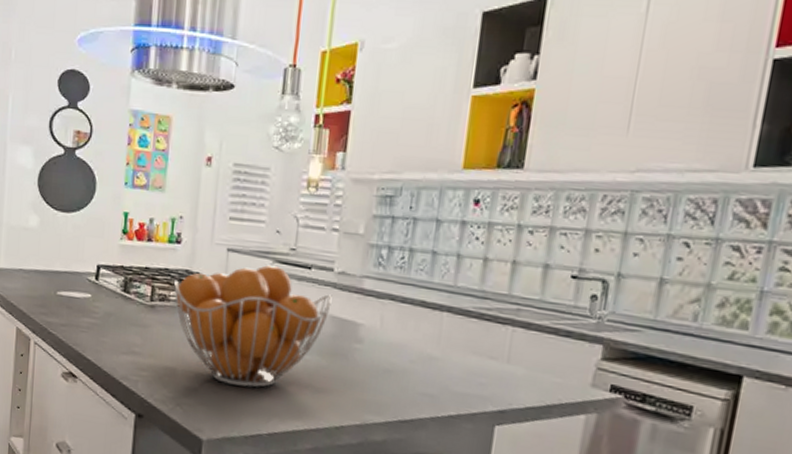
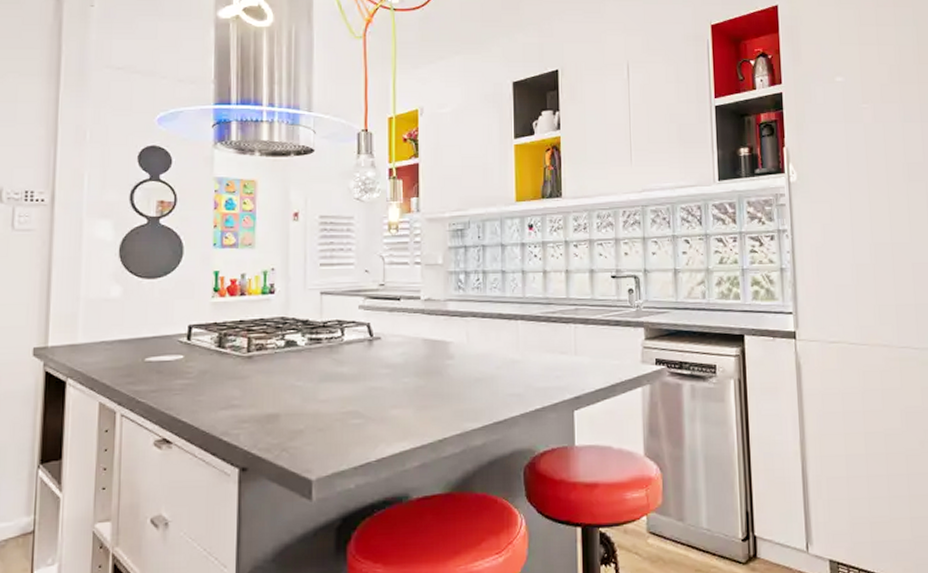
fruit basket: present [173,265,332,388] -> none [269,302,422,420]

